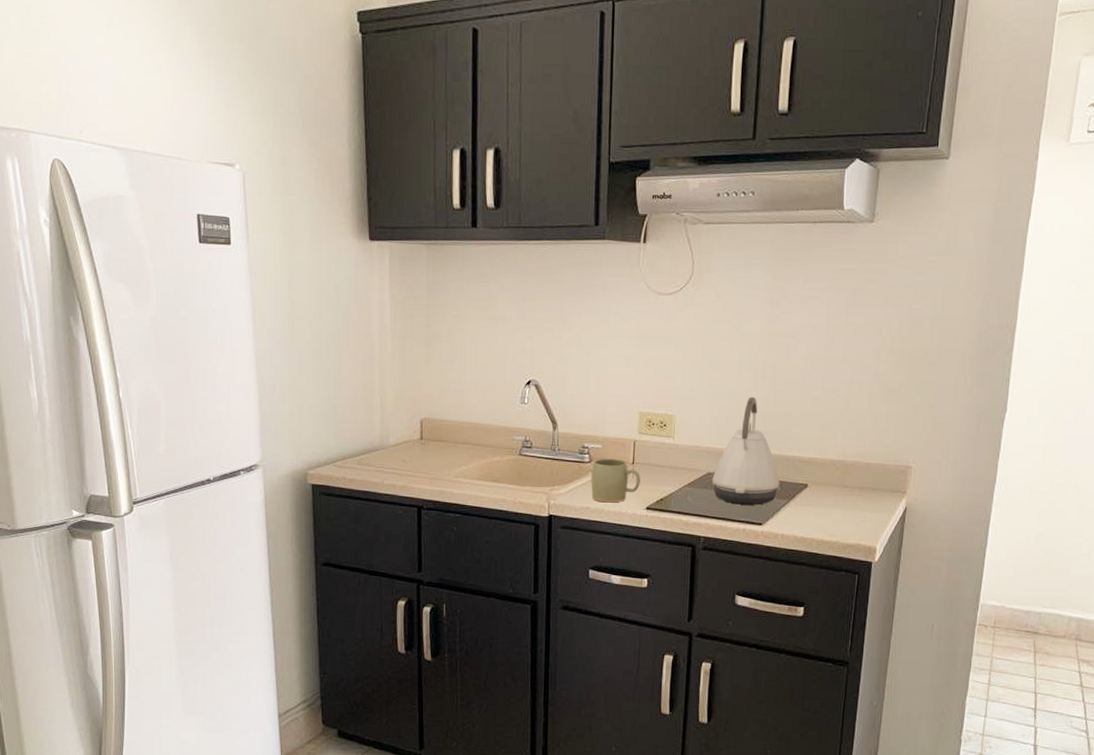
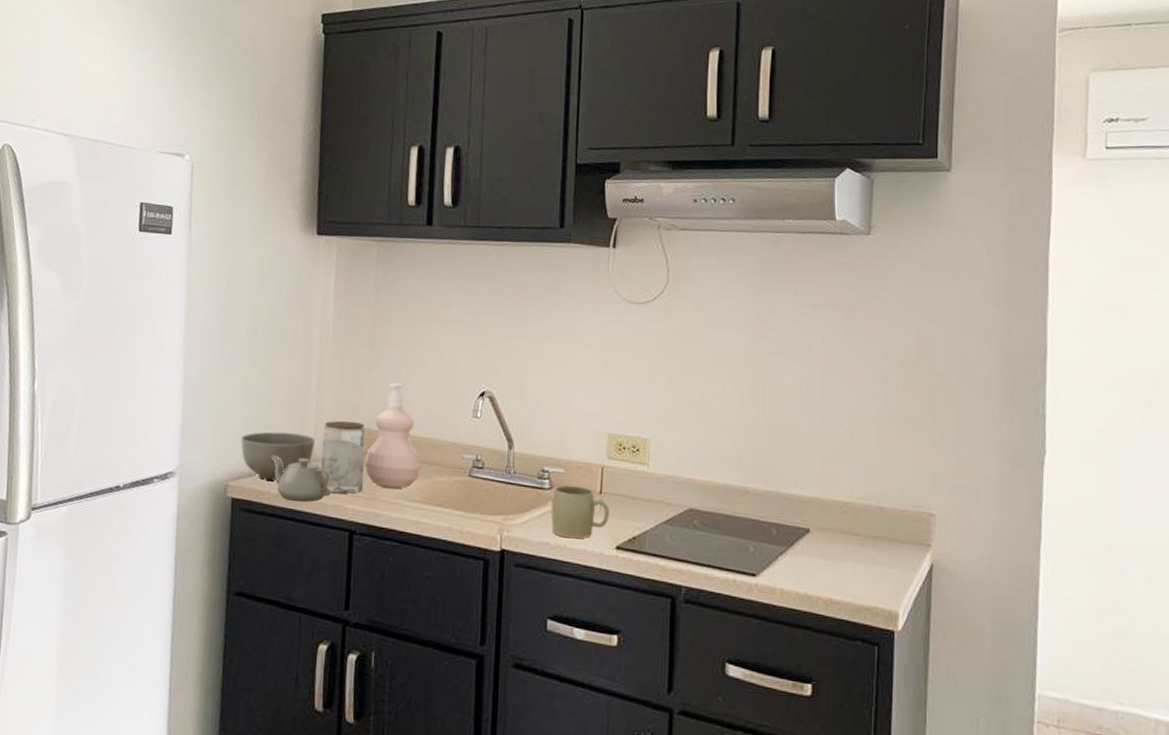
bowl: none [314,425,383,467] -> present [240,431,316,481]
teapot: none [345,446,399,485] -> present [272,455,331,503]
jar: none [388,412,428,475] -> present [321,420,366,494]
soap bottle: none [427,376,477,470] -> present [364,382,421,489]
kettle: present [712,396,780,505] -> none [694,421,776,552]

